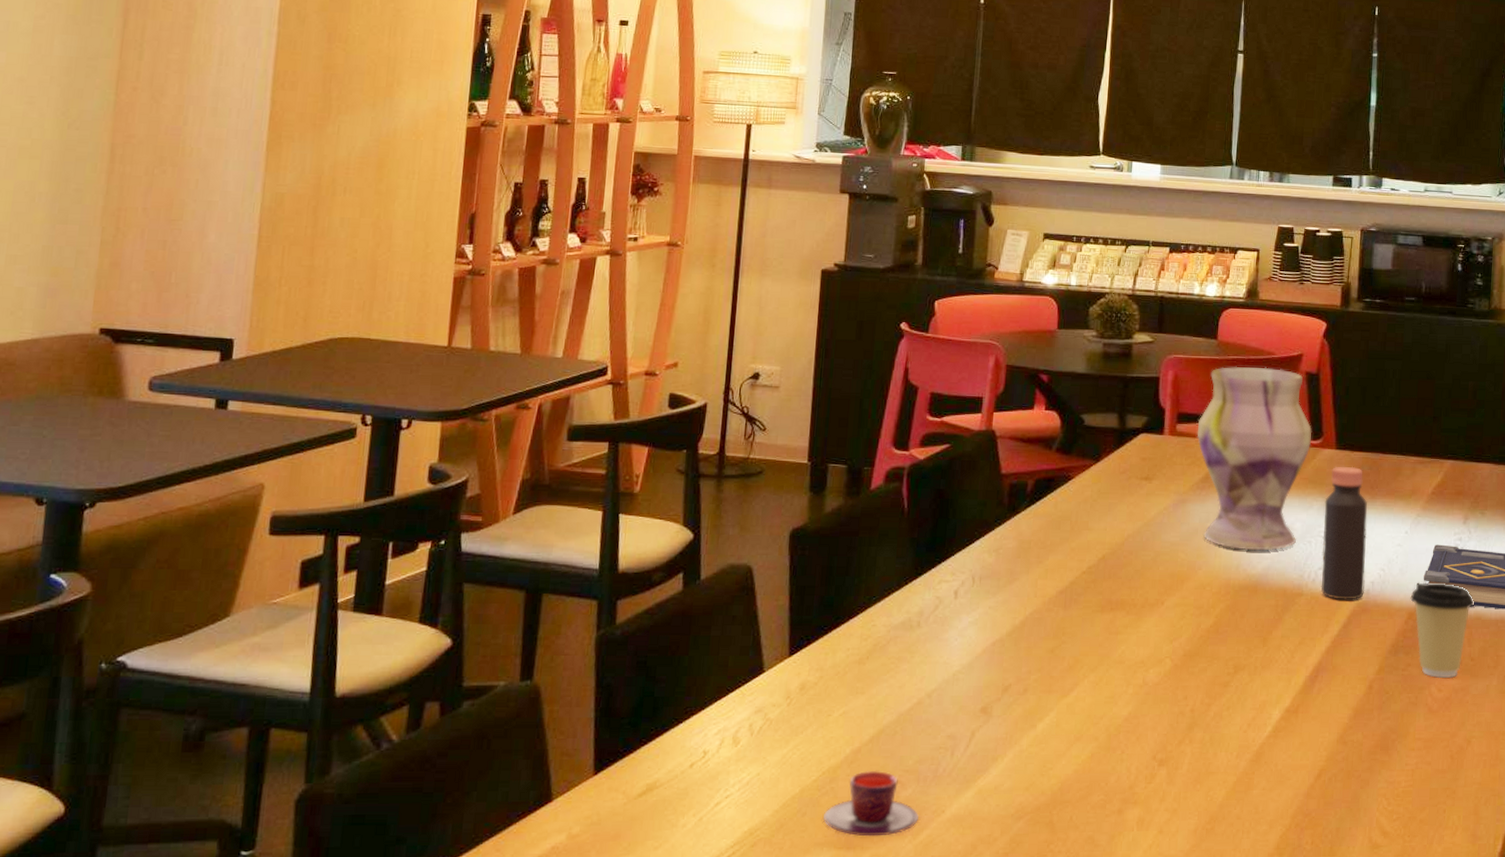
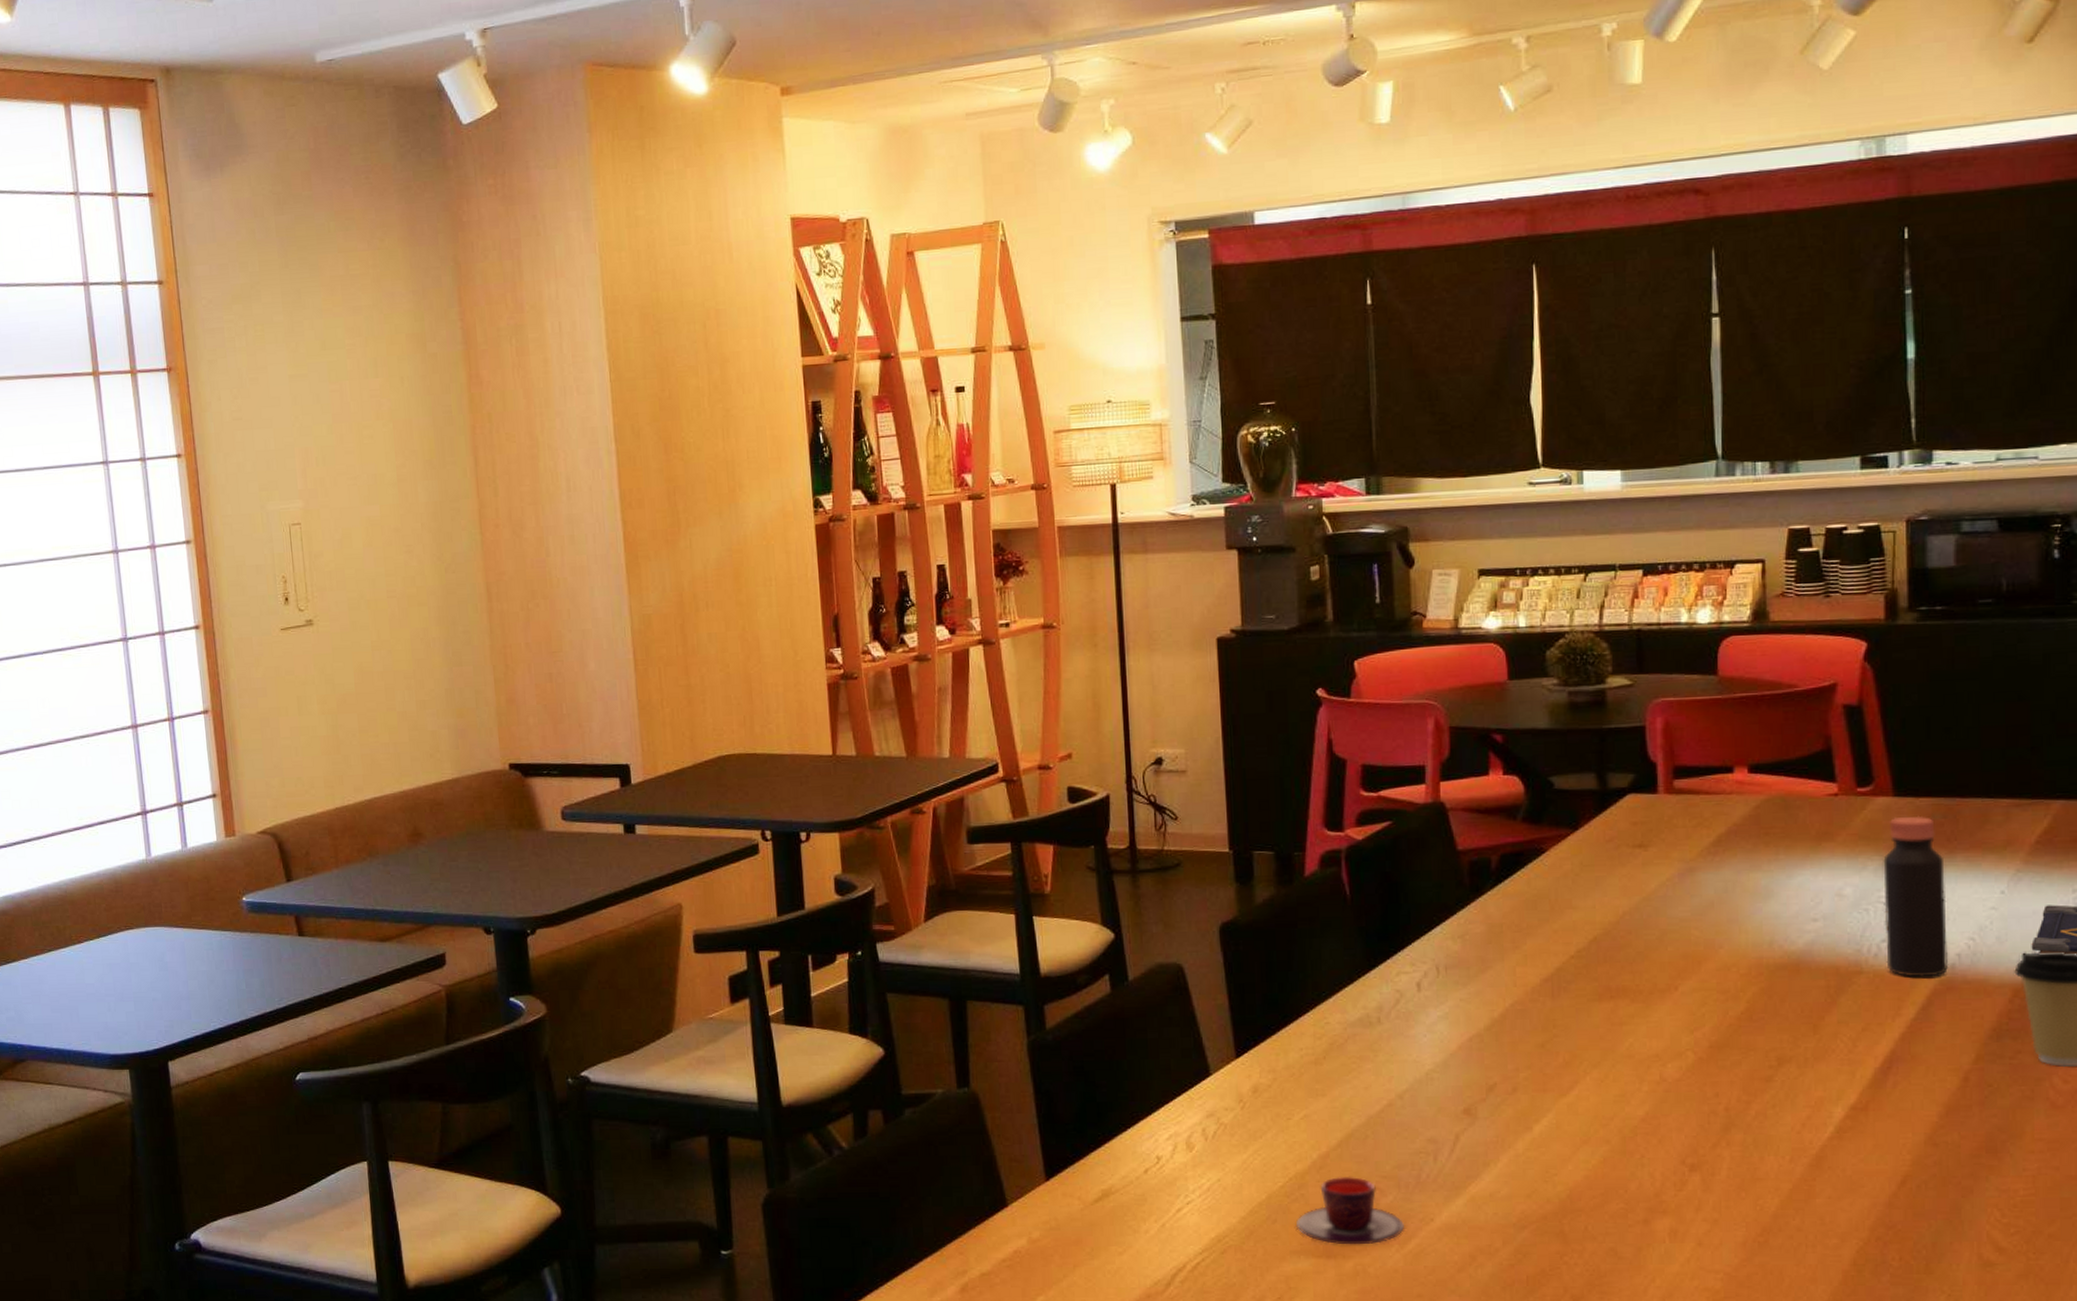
vase: present [1196,366,1312,551] -> none [1701,703,1859,924]

